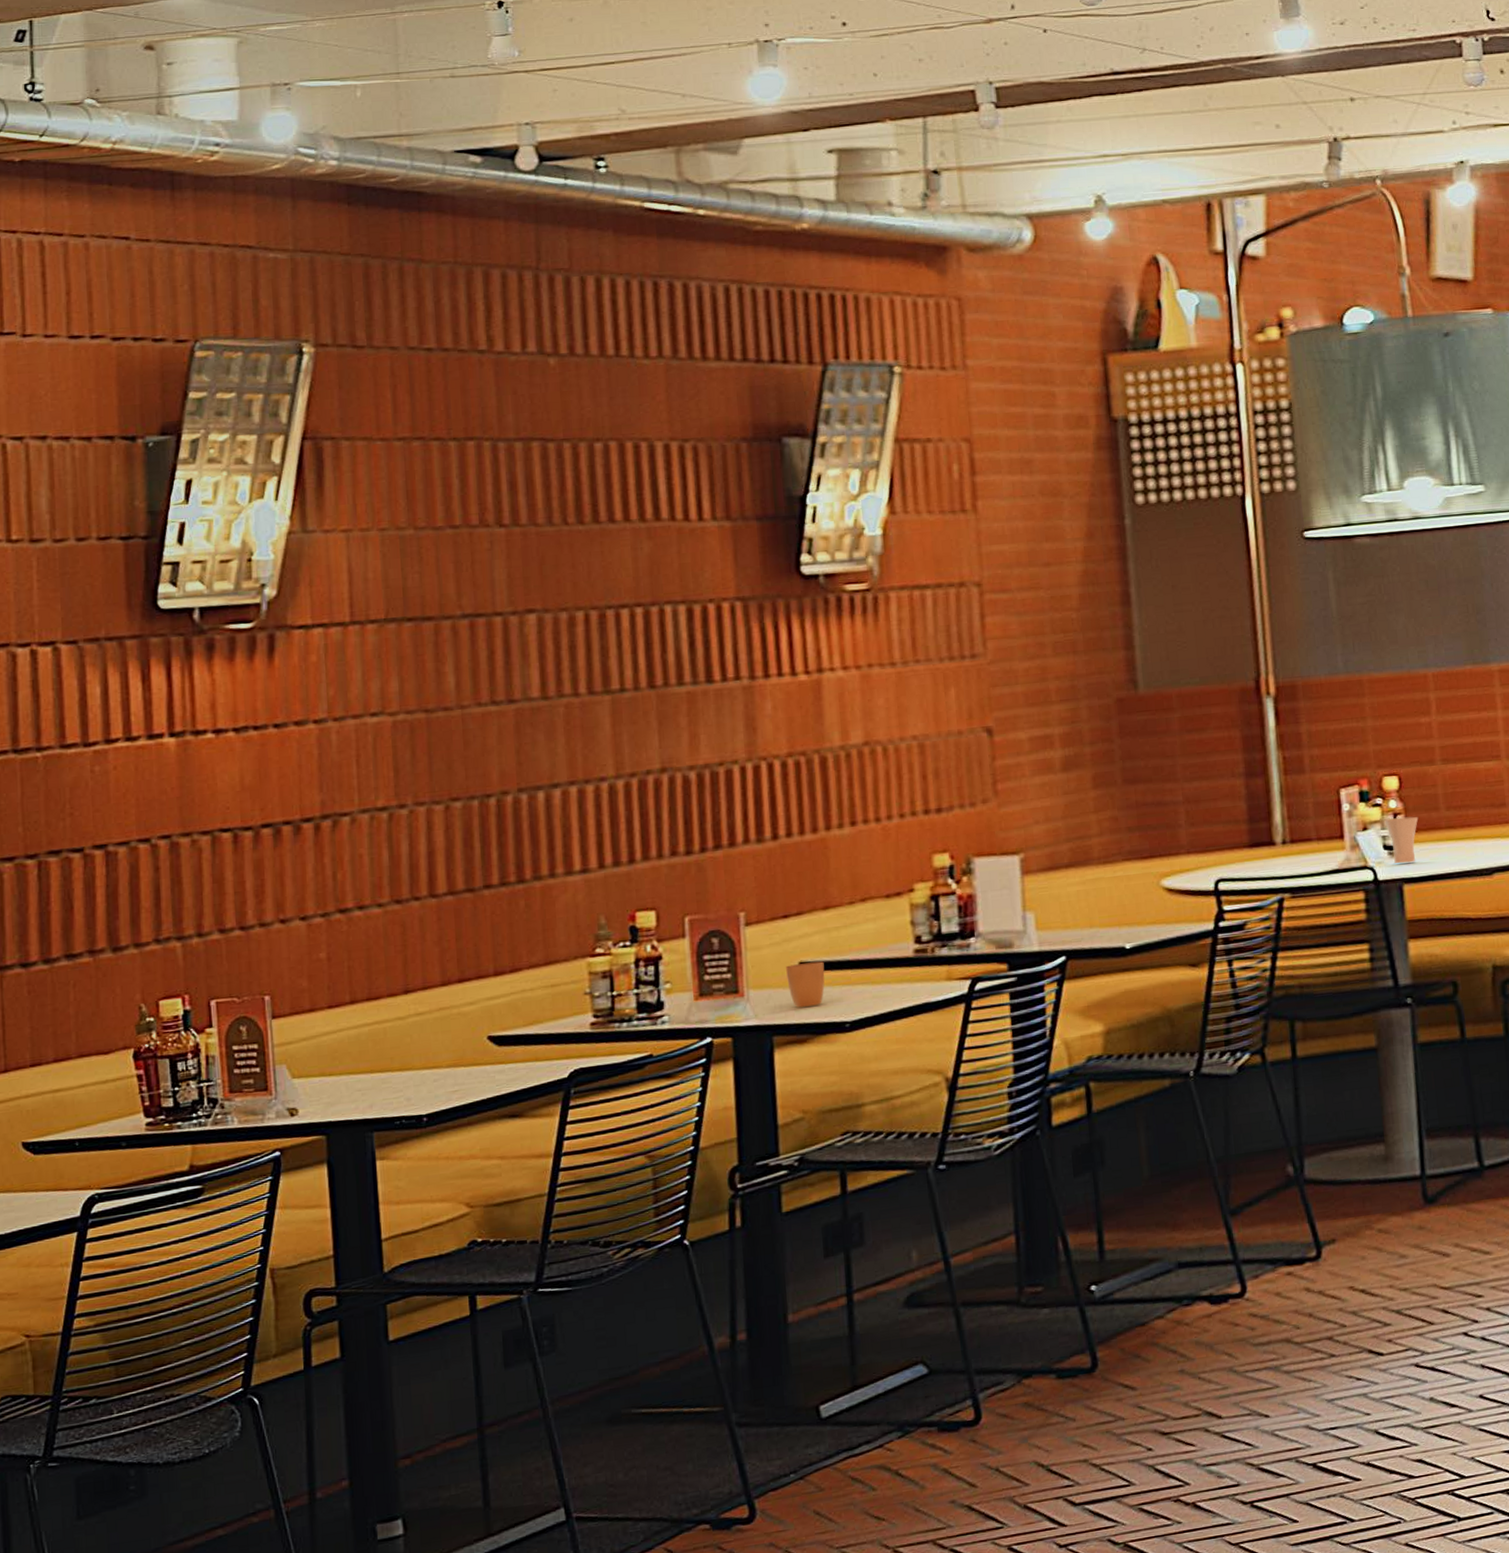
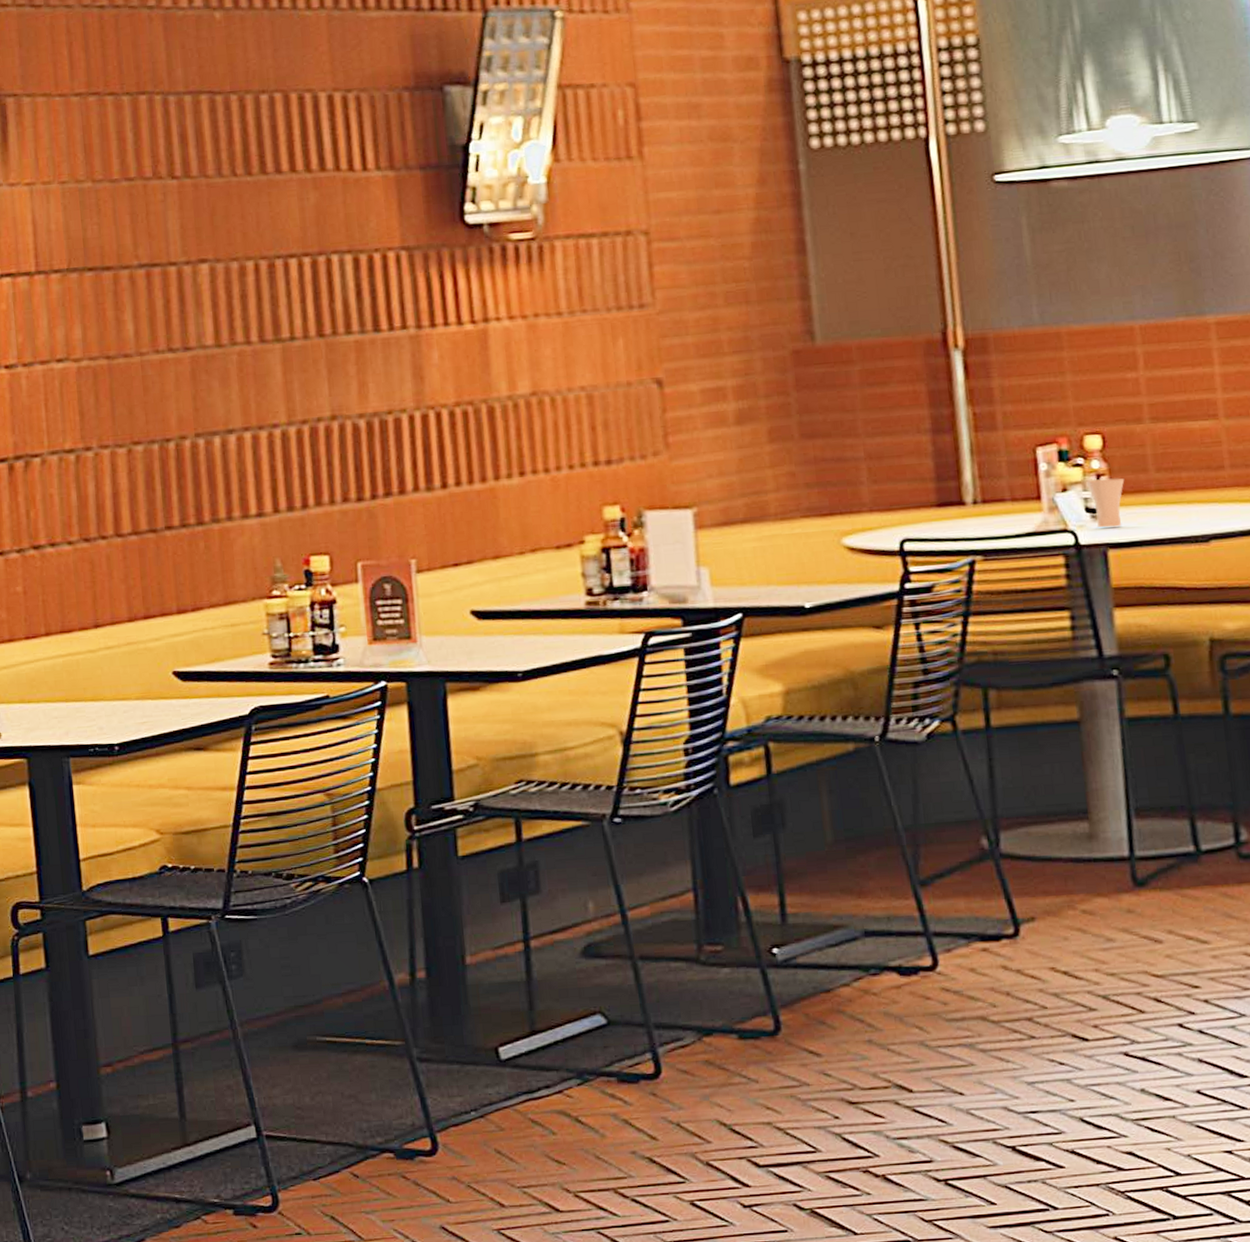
cup: present [786,961,825,1008] -> none [457,610,497,655]

